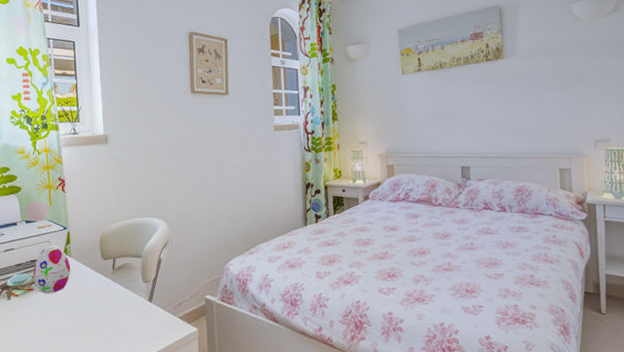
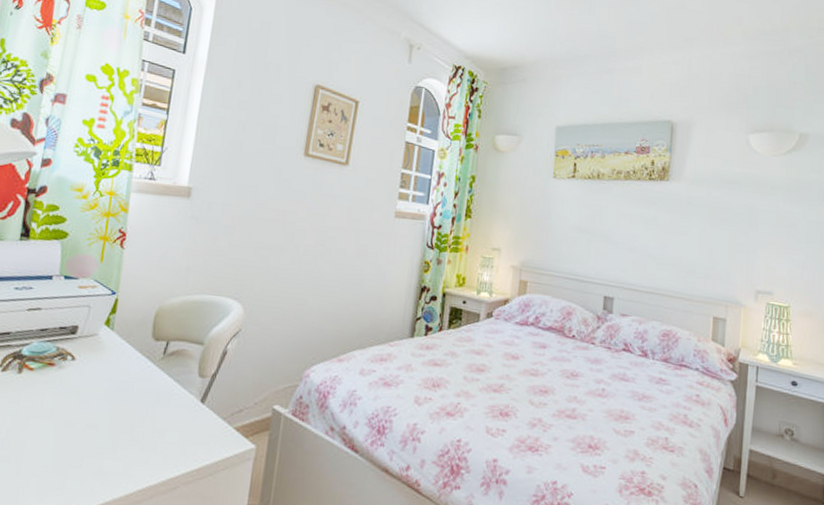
decorative egg: present [32,245,71,294] -> none [57,311,111,373]

